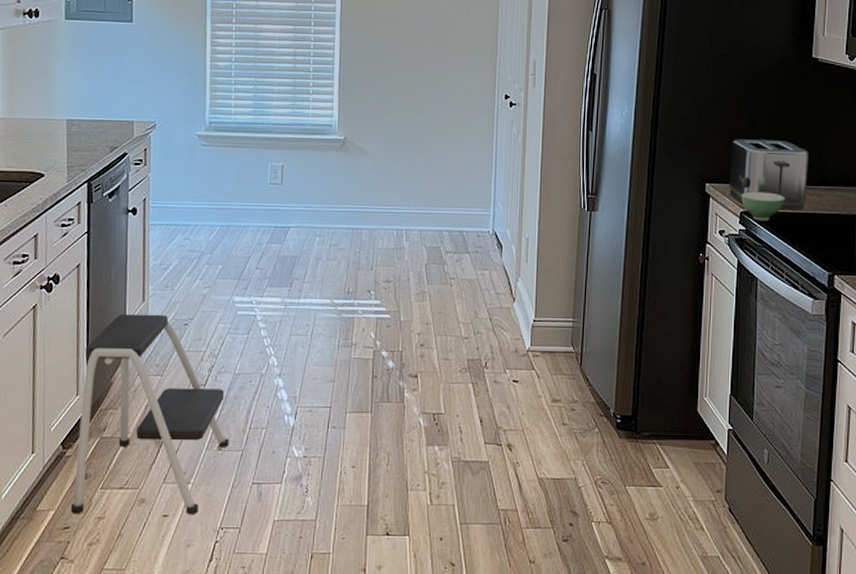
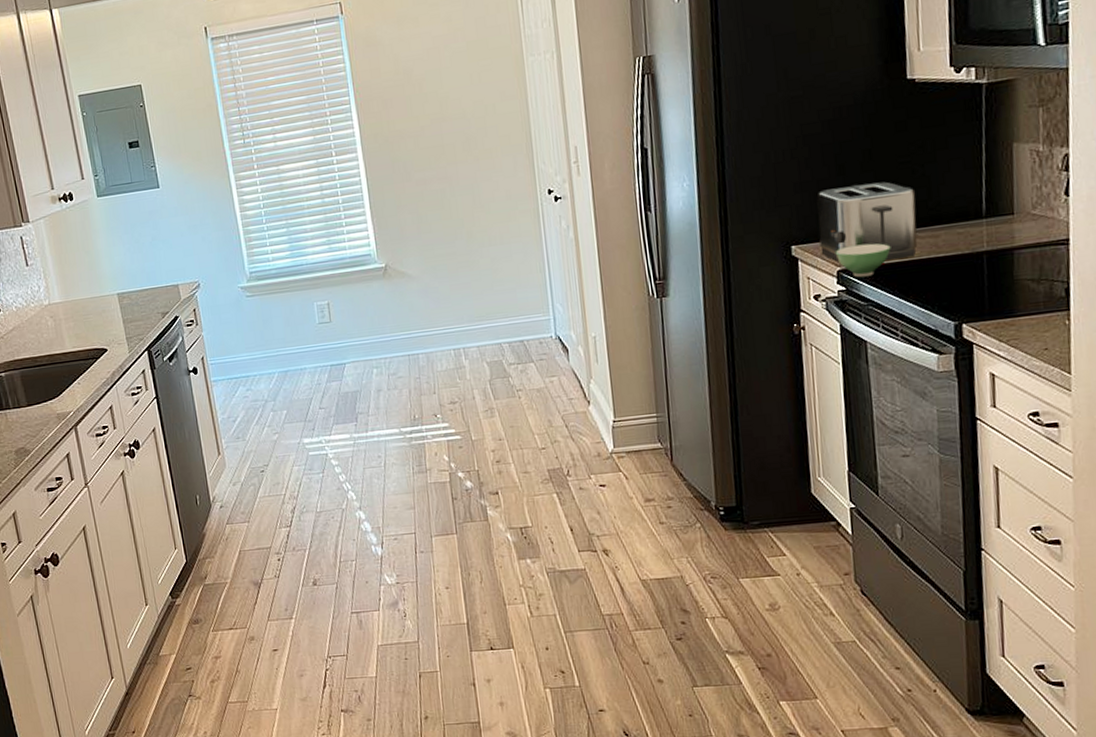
step stool: present [70,313,229,515] -> none [174,464,323,656]

